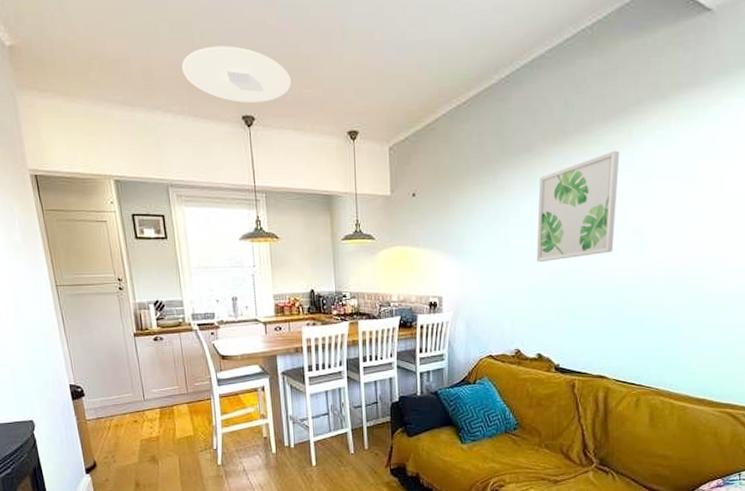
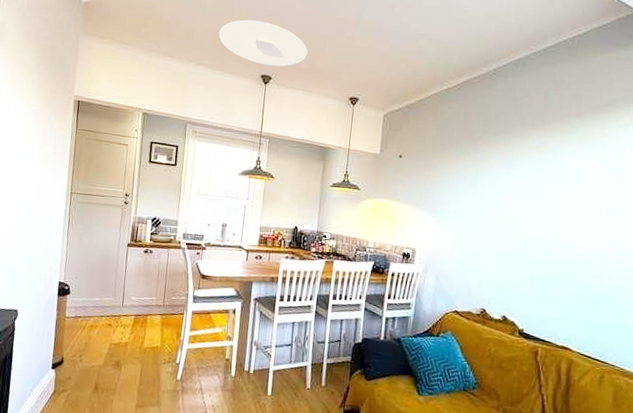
wall art: present [536,150,620,263] -> none [508,141,594,231]

